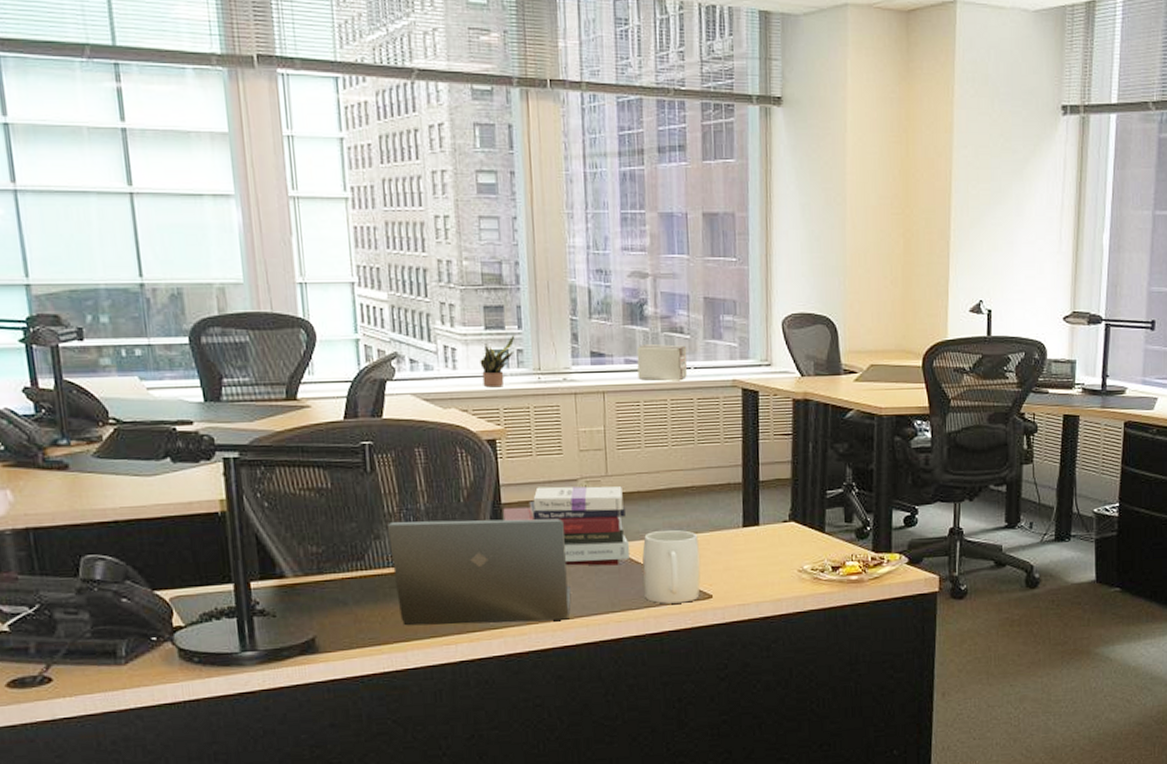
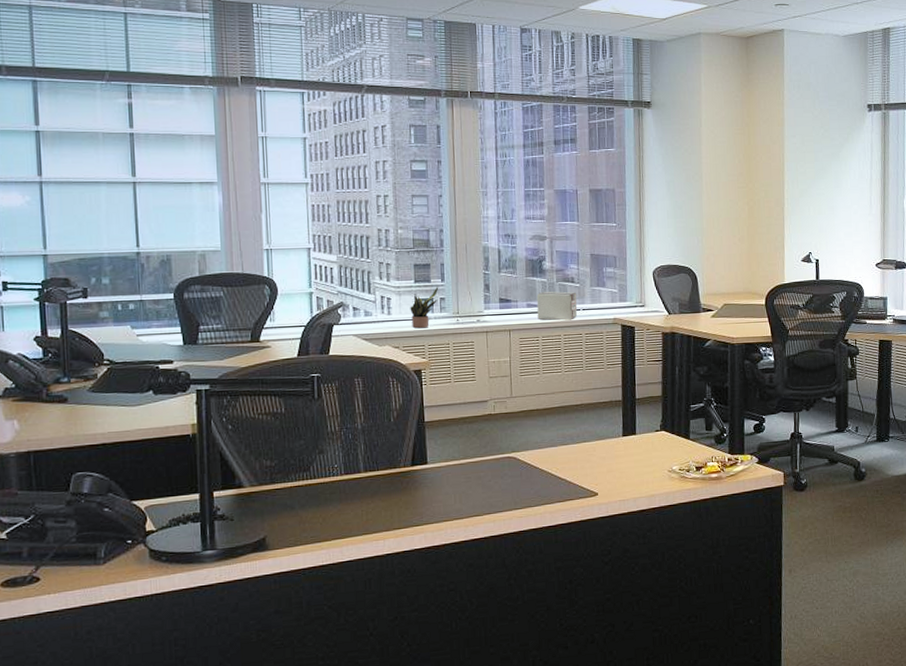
laptop: present [388,518,571,626] -> none [330,433,481,525]
books: present [503,486,630,566] -> none [426,405,530,471]
mug: present [642,529,701,604] -> none [540,440,589,502]

